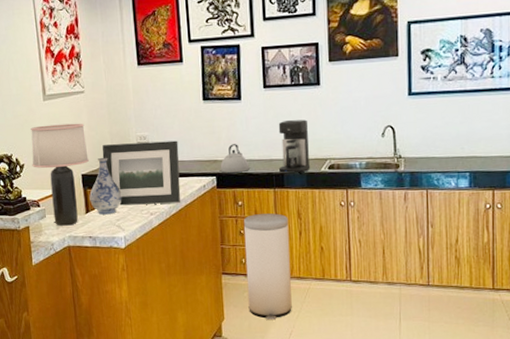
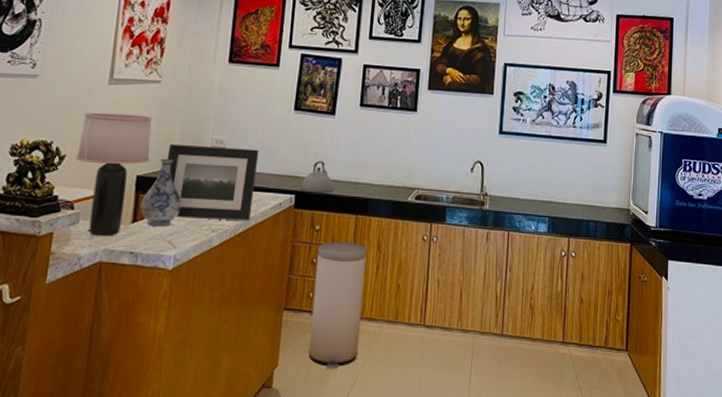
coffee maker: present [278,119,311,174] -> none [363,143,400,201]

